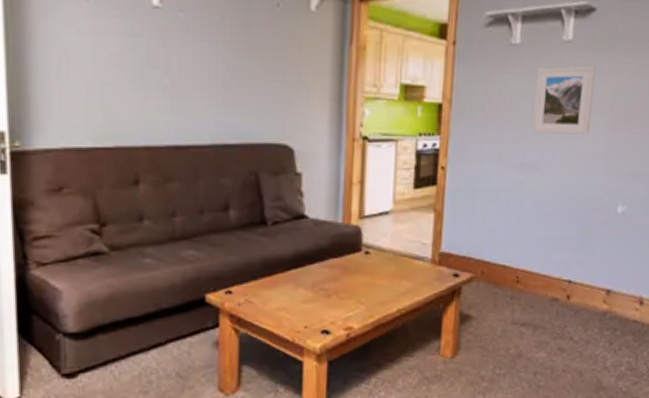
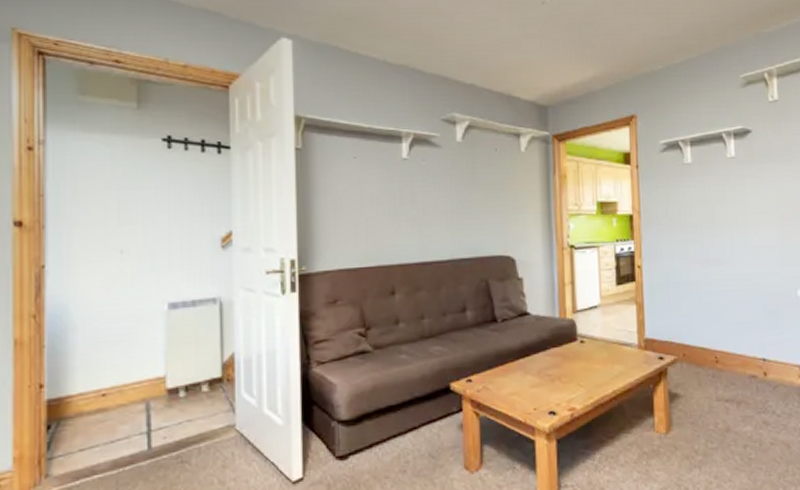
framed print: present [532,65,596,135] -> none [709,175,762,233]

